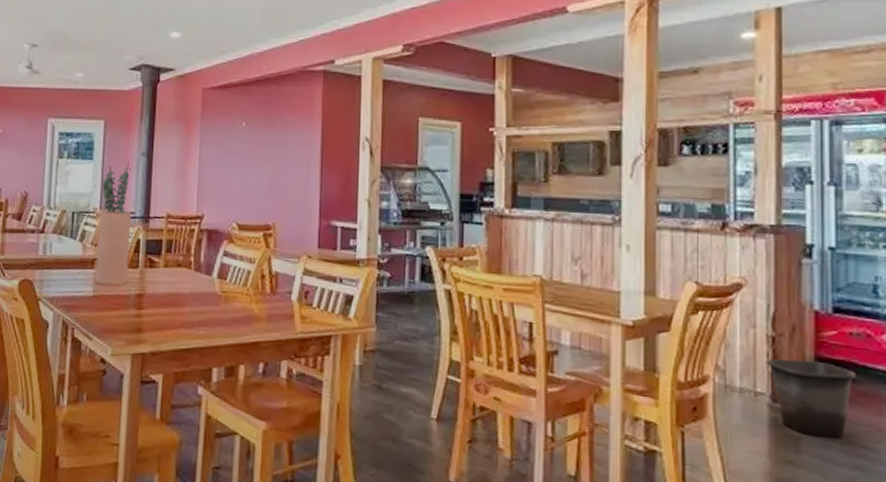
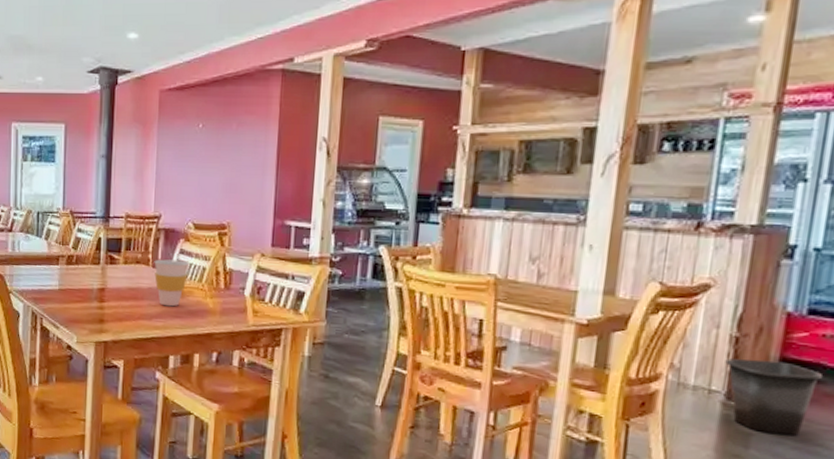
vase: present [96,161,132,286] -> none [61,163,93,281]
cup: none [196,262,234,314] -> present [154,259,190,307]

